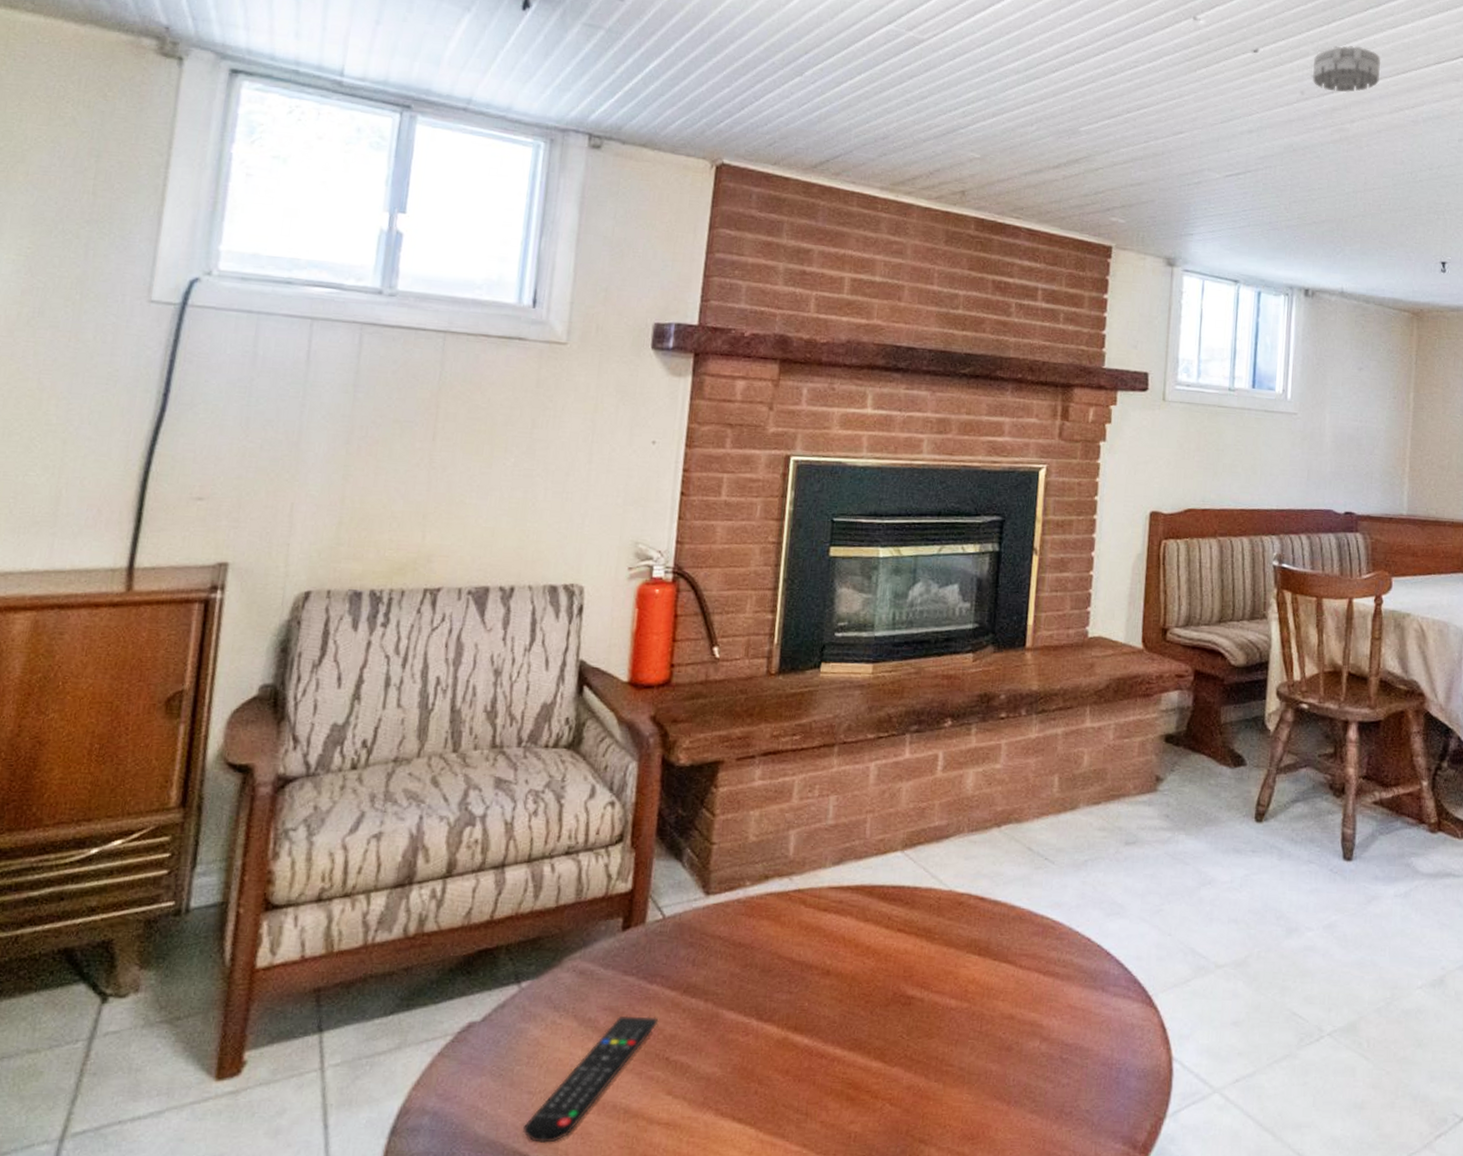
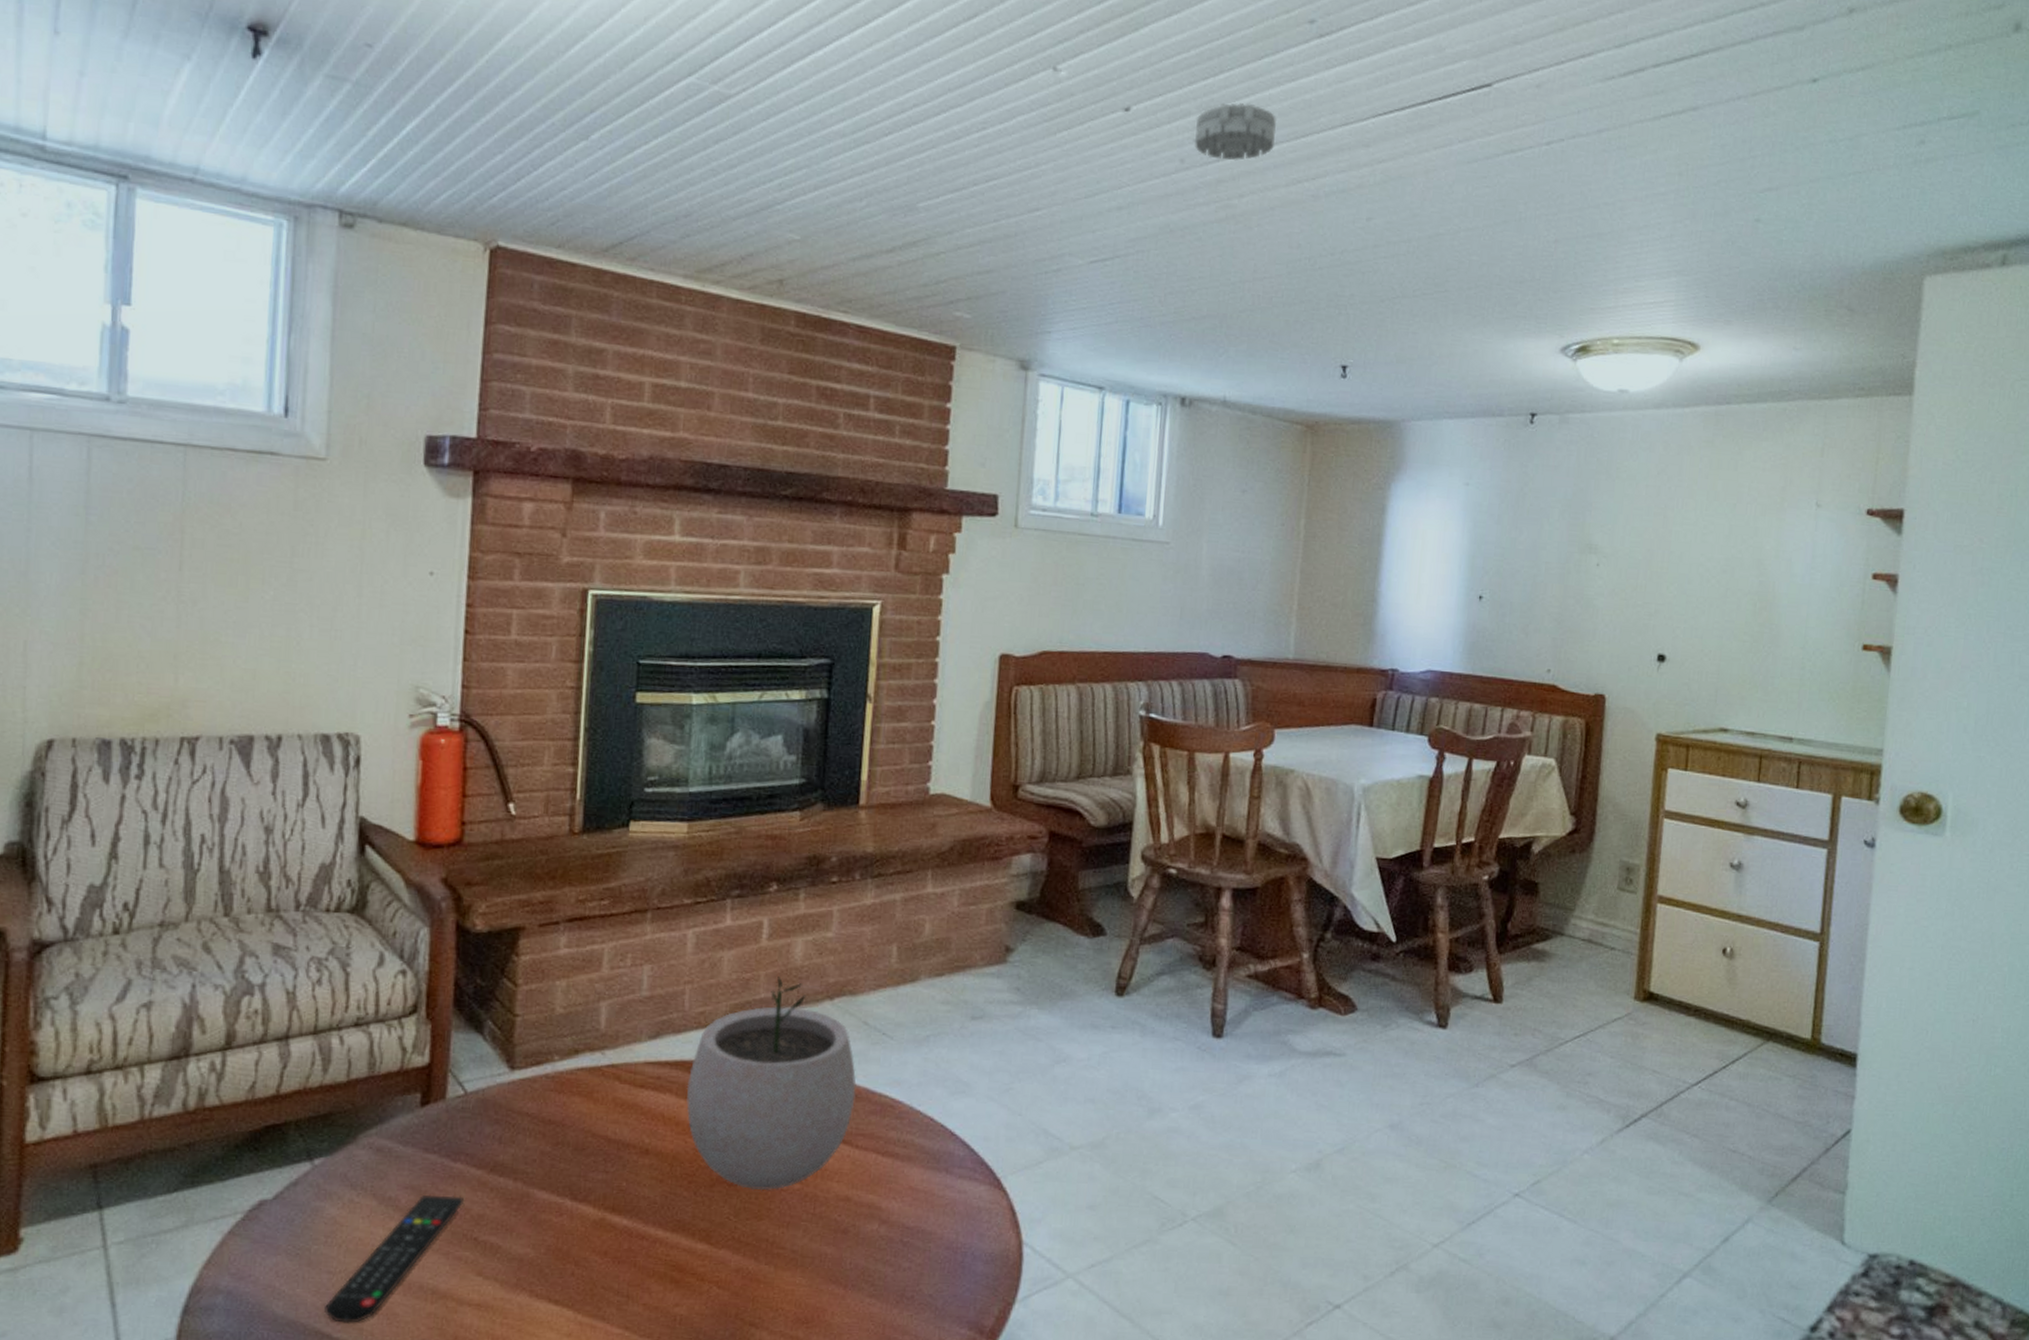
plant pot: none [865,806,1021,1010] -> present [686,977,856,1191]

